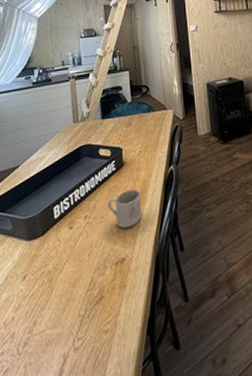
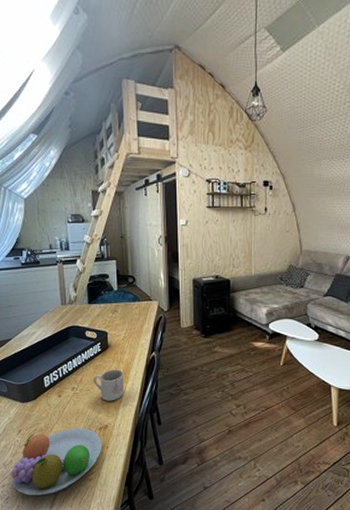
fruit bowl: none [13,265,119,363] -> present [11,428,102,496]

